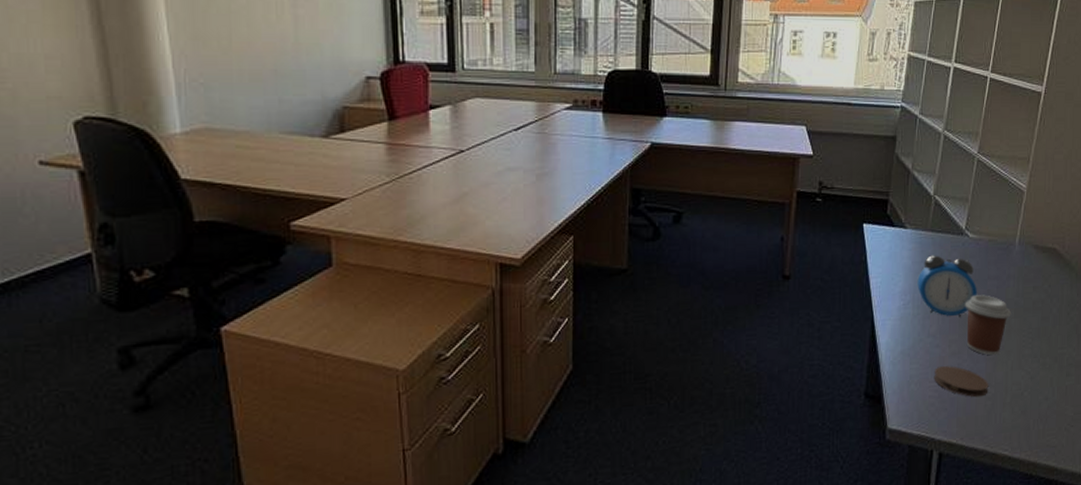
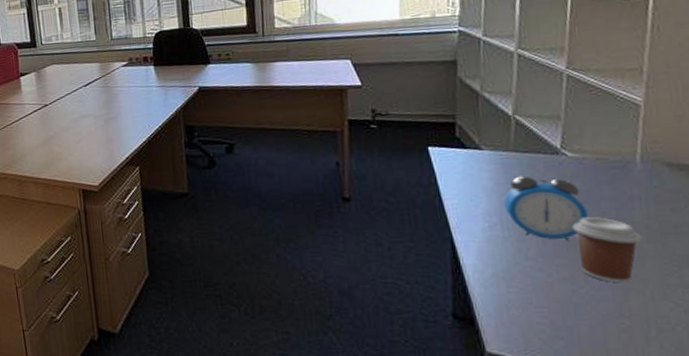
coaster: present [934,366,989,398] -> none [539,292,621,328]

